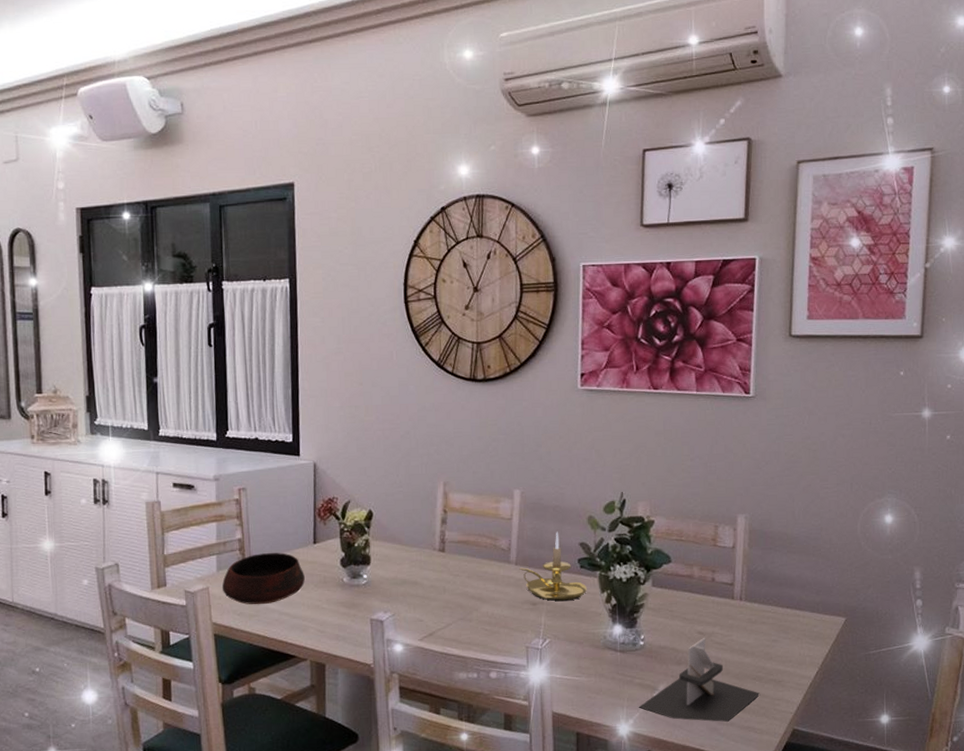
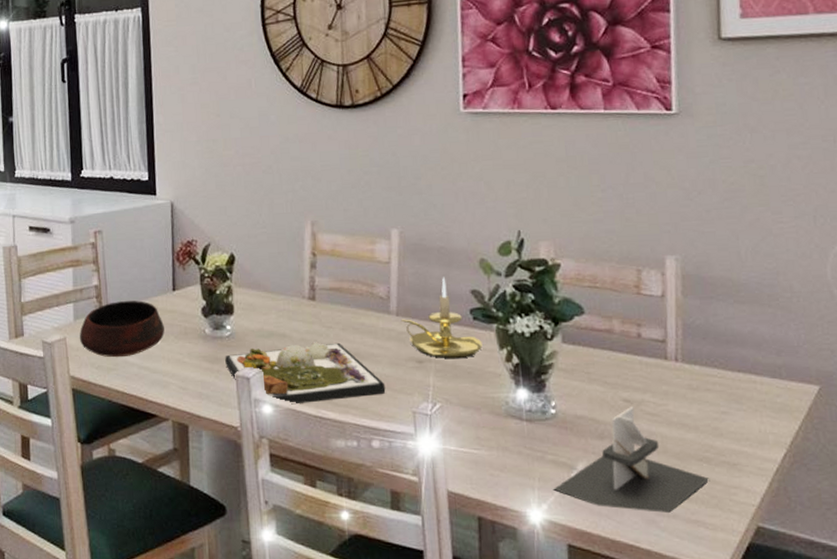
dinner plate: none [361,587,504,643] -> present [225,341,386,405]

